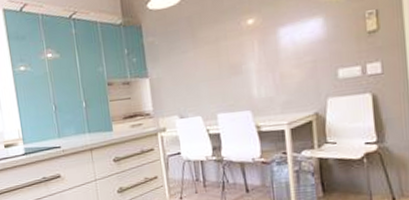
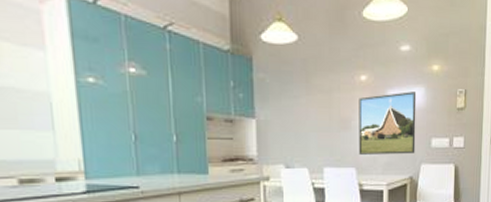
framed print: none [247,24,319,97] -> present [358,91,417,155]

